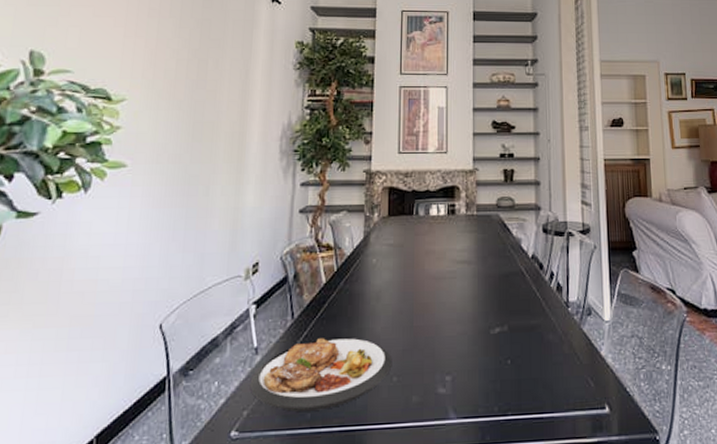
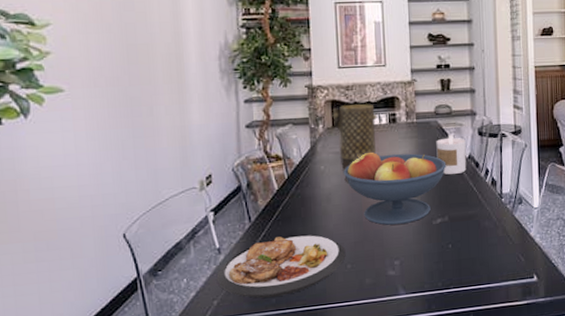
vase: none [389,193,436,279] -> present [332,104,378,183]
fruit bowl: none [395,245,508,332] -> present [343,151,447,225]
candle: none [497,231,530,277] -> present [436,135,467,175]

